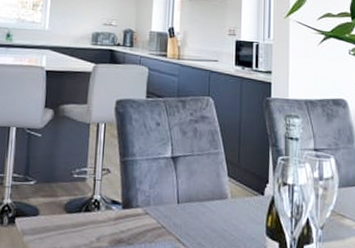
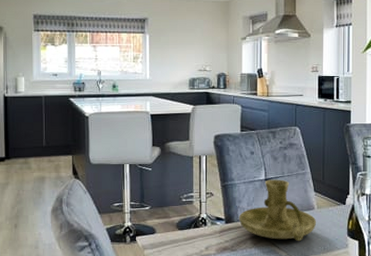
candle holder: none [138,158,230,239] -> present [238,179,317,242]

